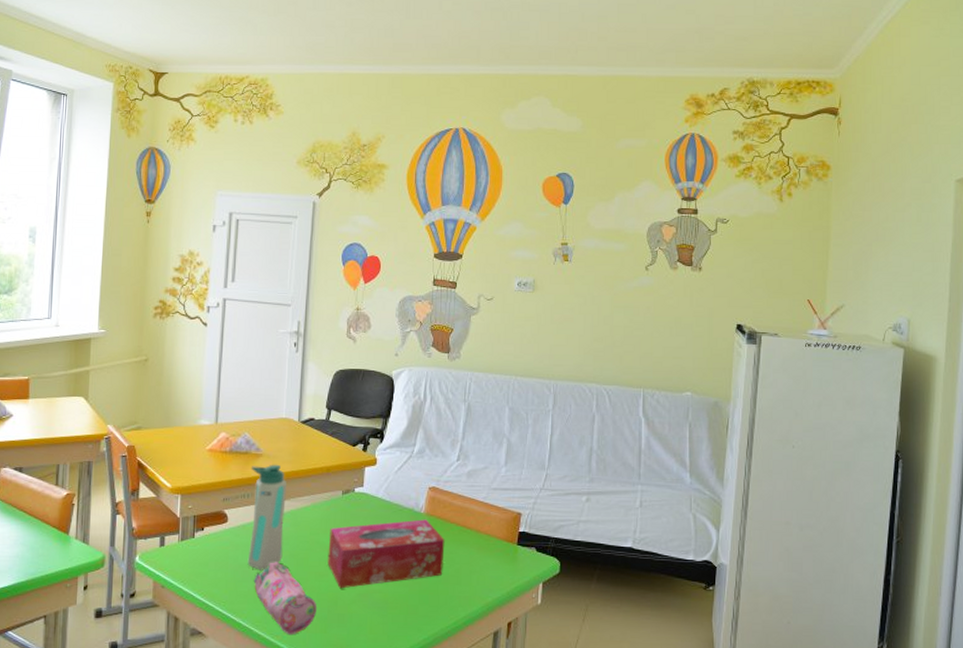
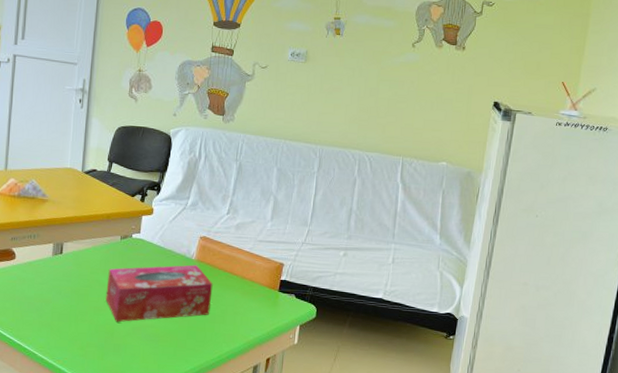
water bottle: present [247,464,286,571] -> none [33,209,70,303]
pencil case: present [253,562,317,635] -> none [38,296,96,361]

